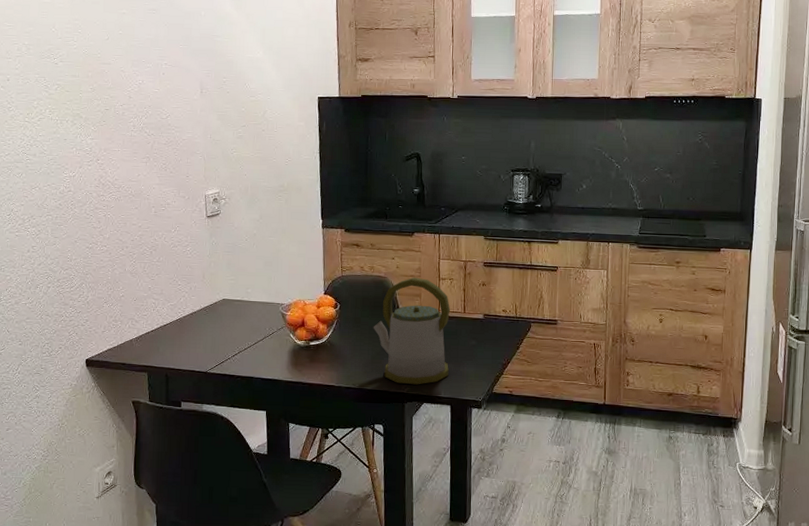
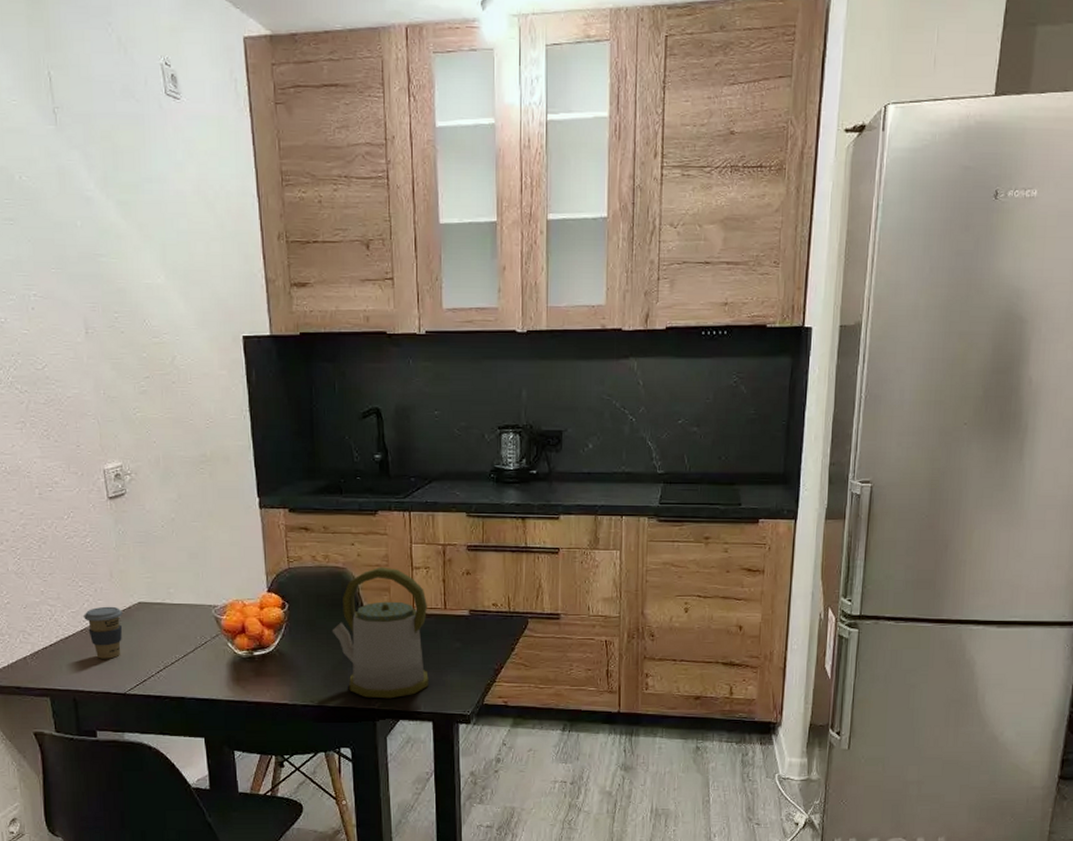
coffee cup: none [180,301,210,344] -> present [84,606,122,659]

